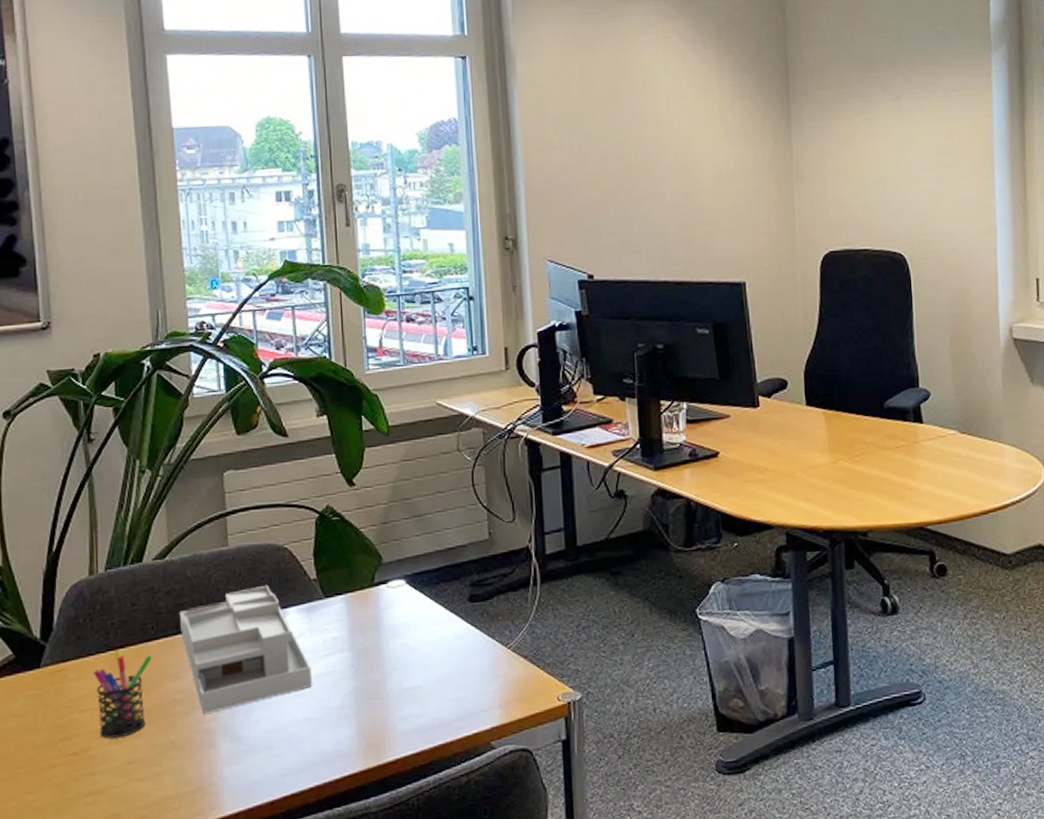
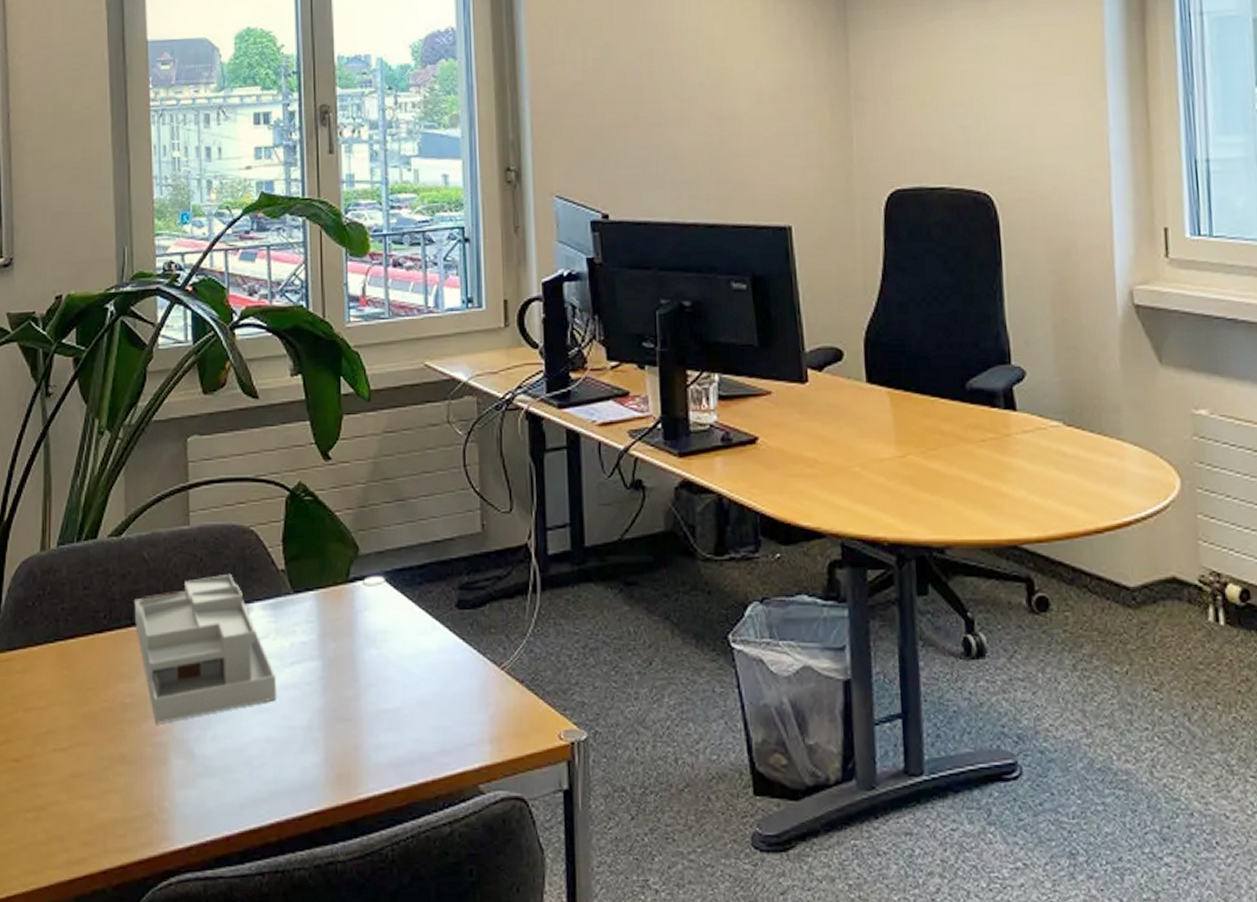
pen holder: present [93,650,153,738] -> none [40,641,104,744]

